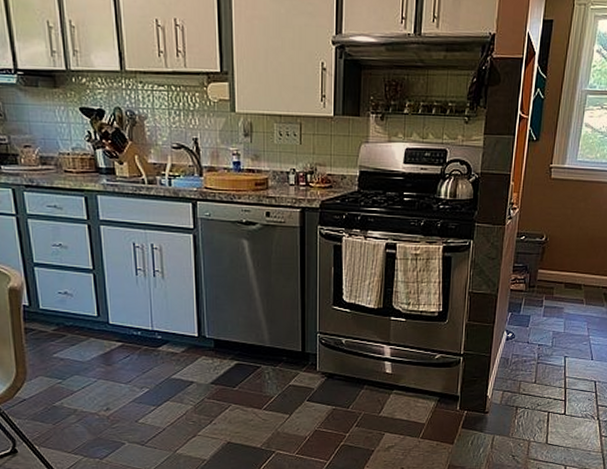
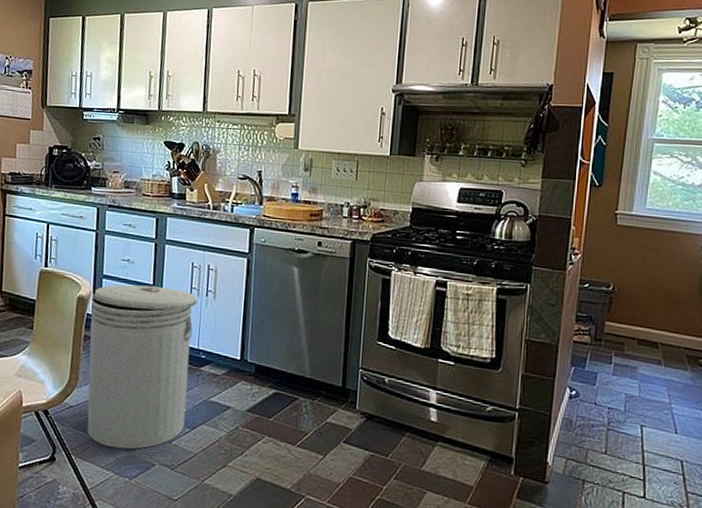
can: none [25,271,149,434] -> present [87,284,197,450]

